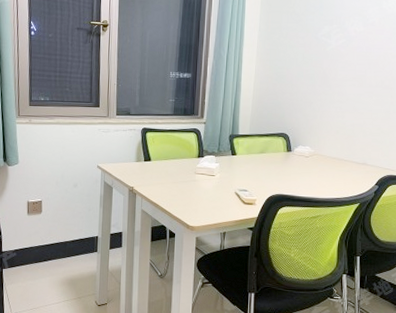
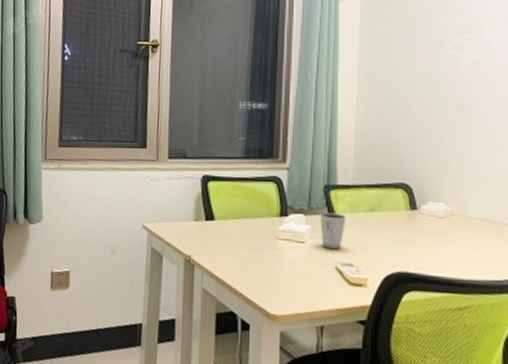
dixie cup: none [226,154,244,179] -> present [320,212,346,249]

